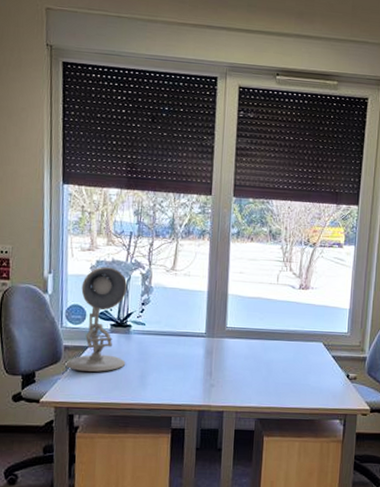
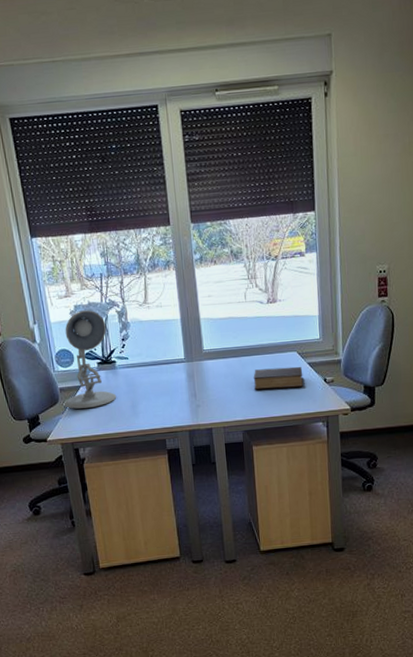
book: none [274,355,326,381] -> present [253,366,304,390]

